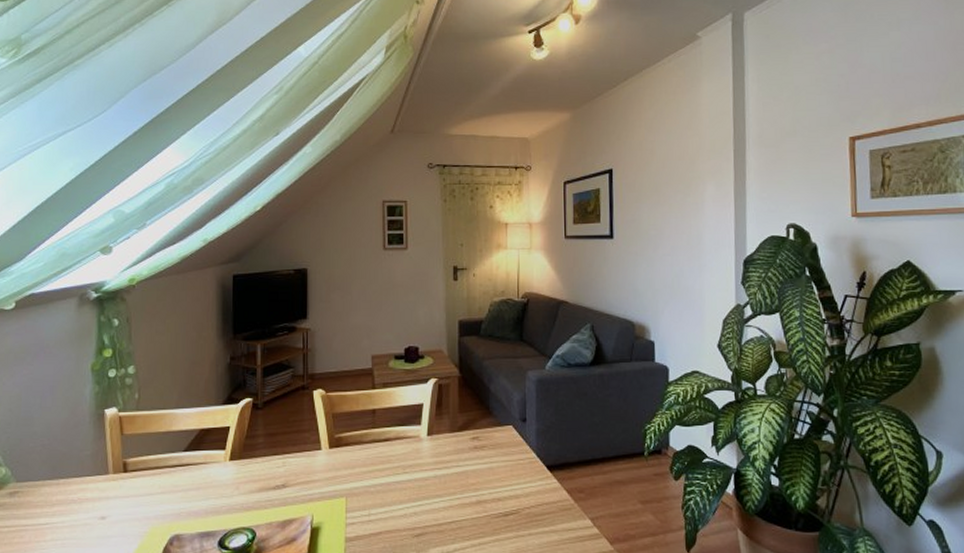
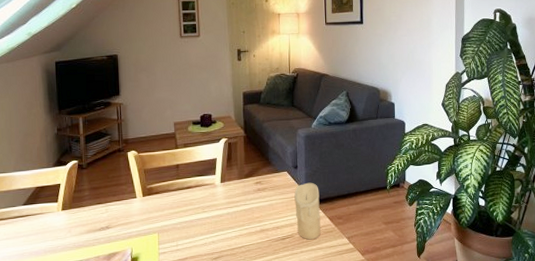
candle: none [521,441,555,519] -> present [294,182,321,240]

